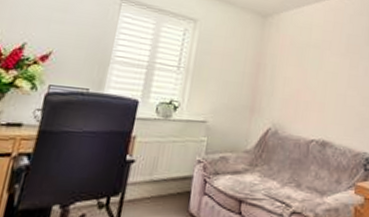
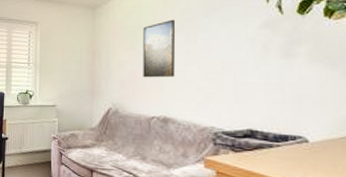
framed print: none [307,42,341,100] -> present [143,19,175,78]

